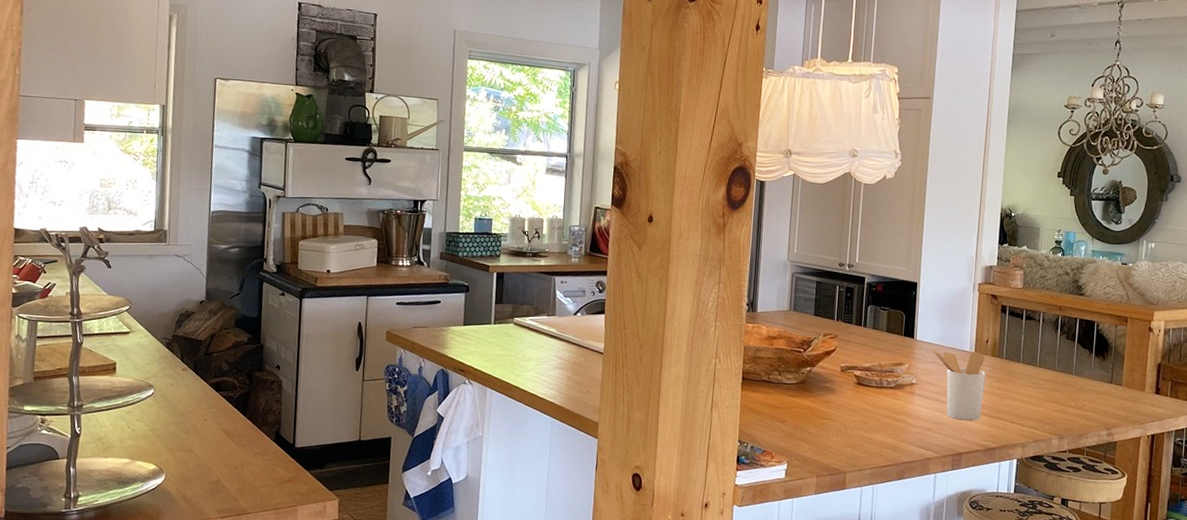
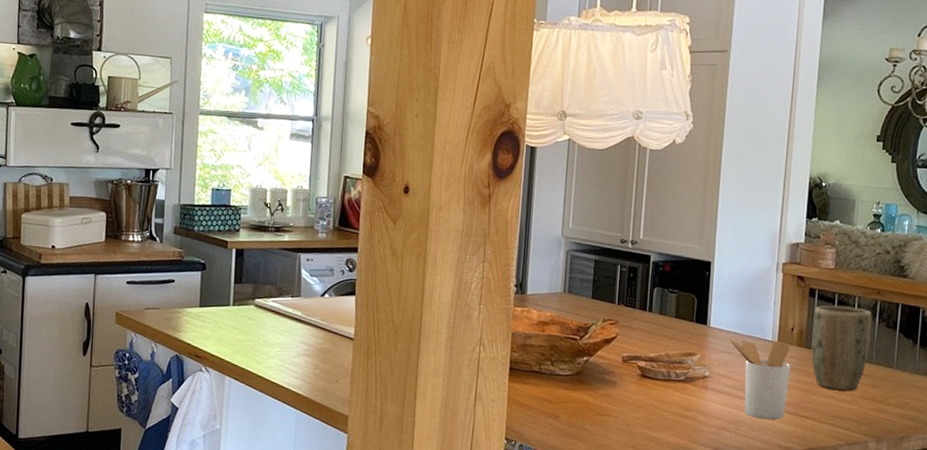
plant pot: none [1003,320,1055,395] -> present [811,305,872,391]

